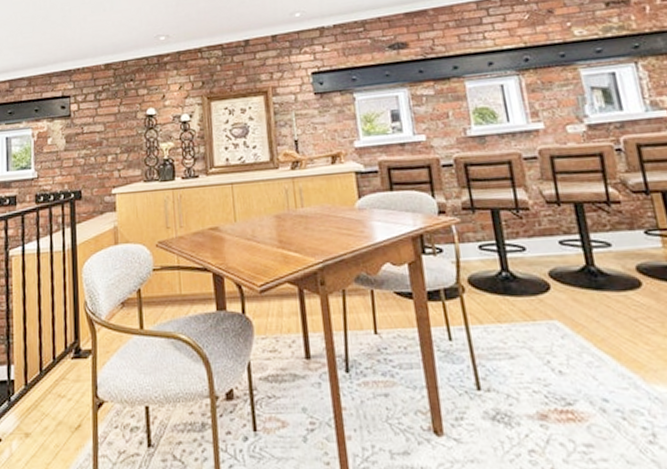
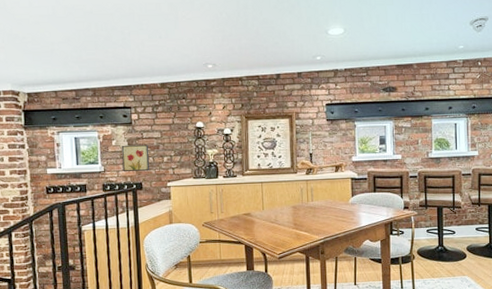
wall art: none [58,140,91,177] -> present [121,144,150,171]

